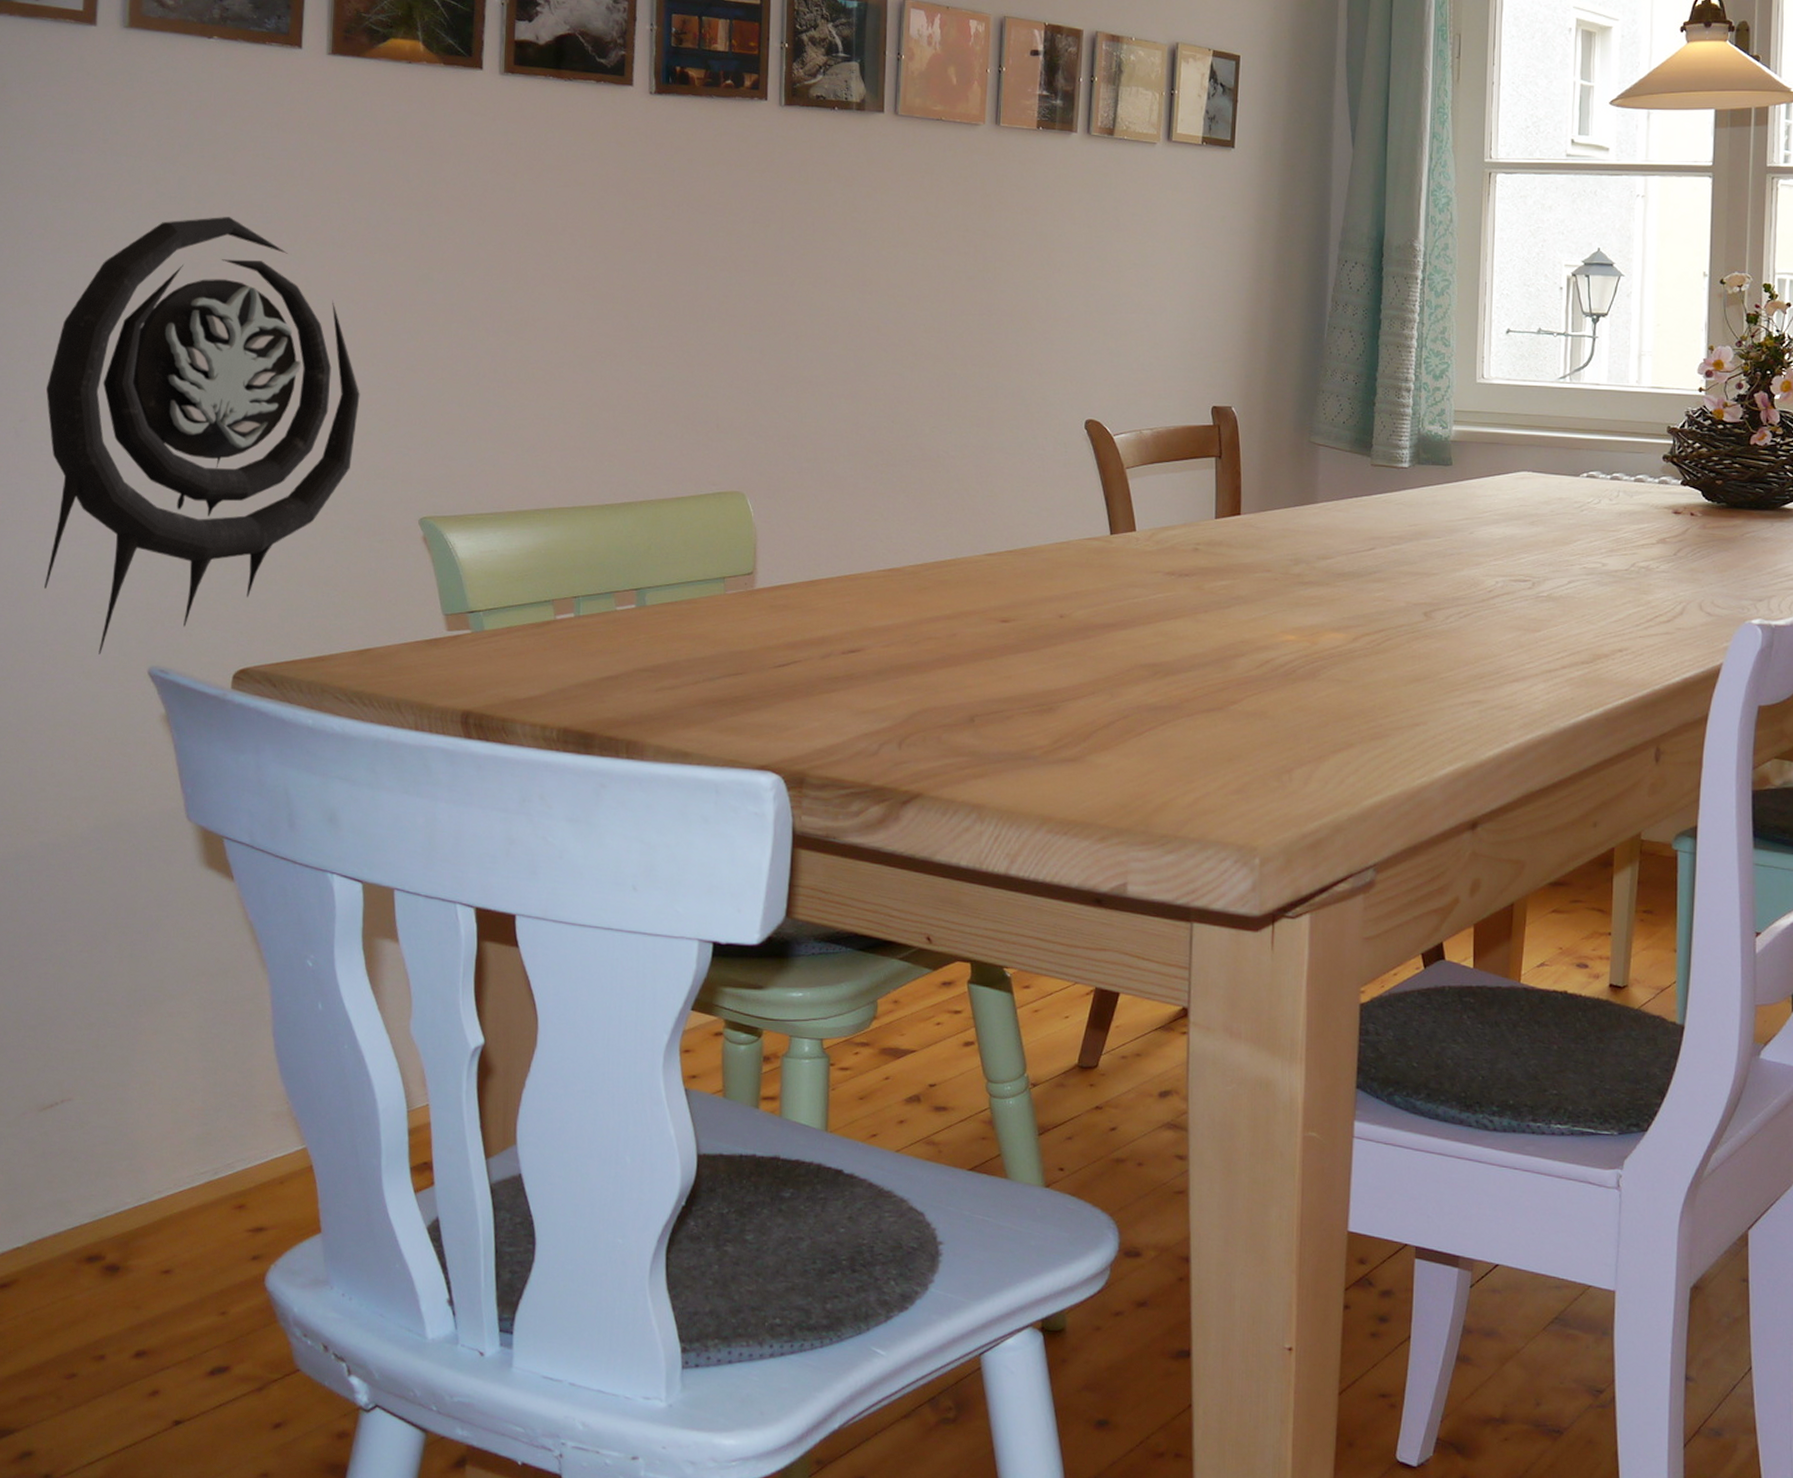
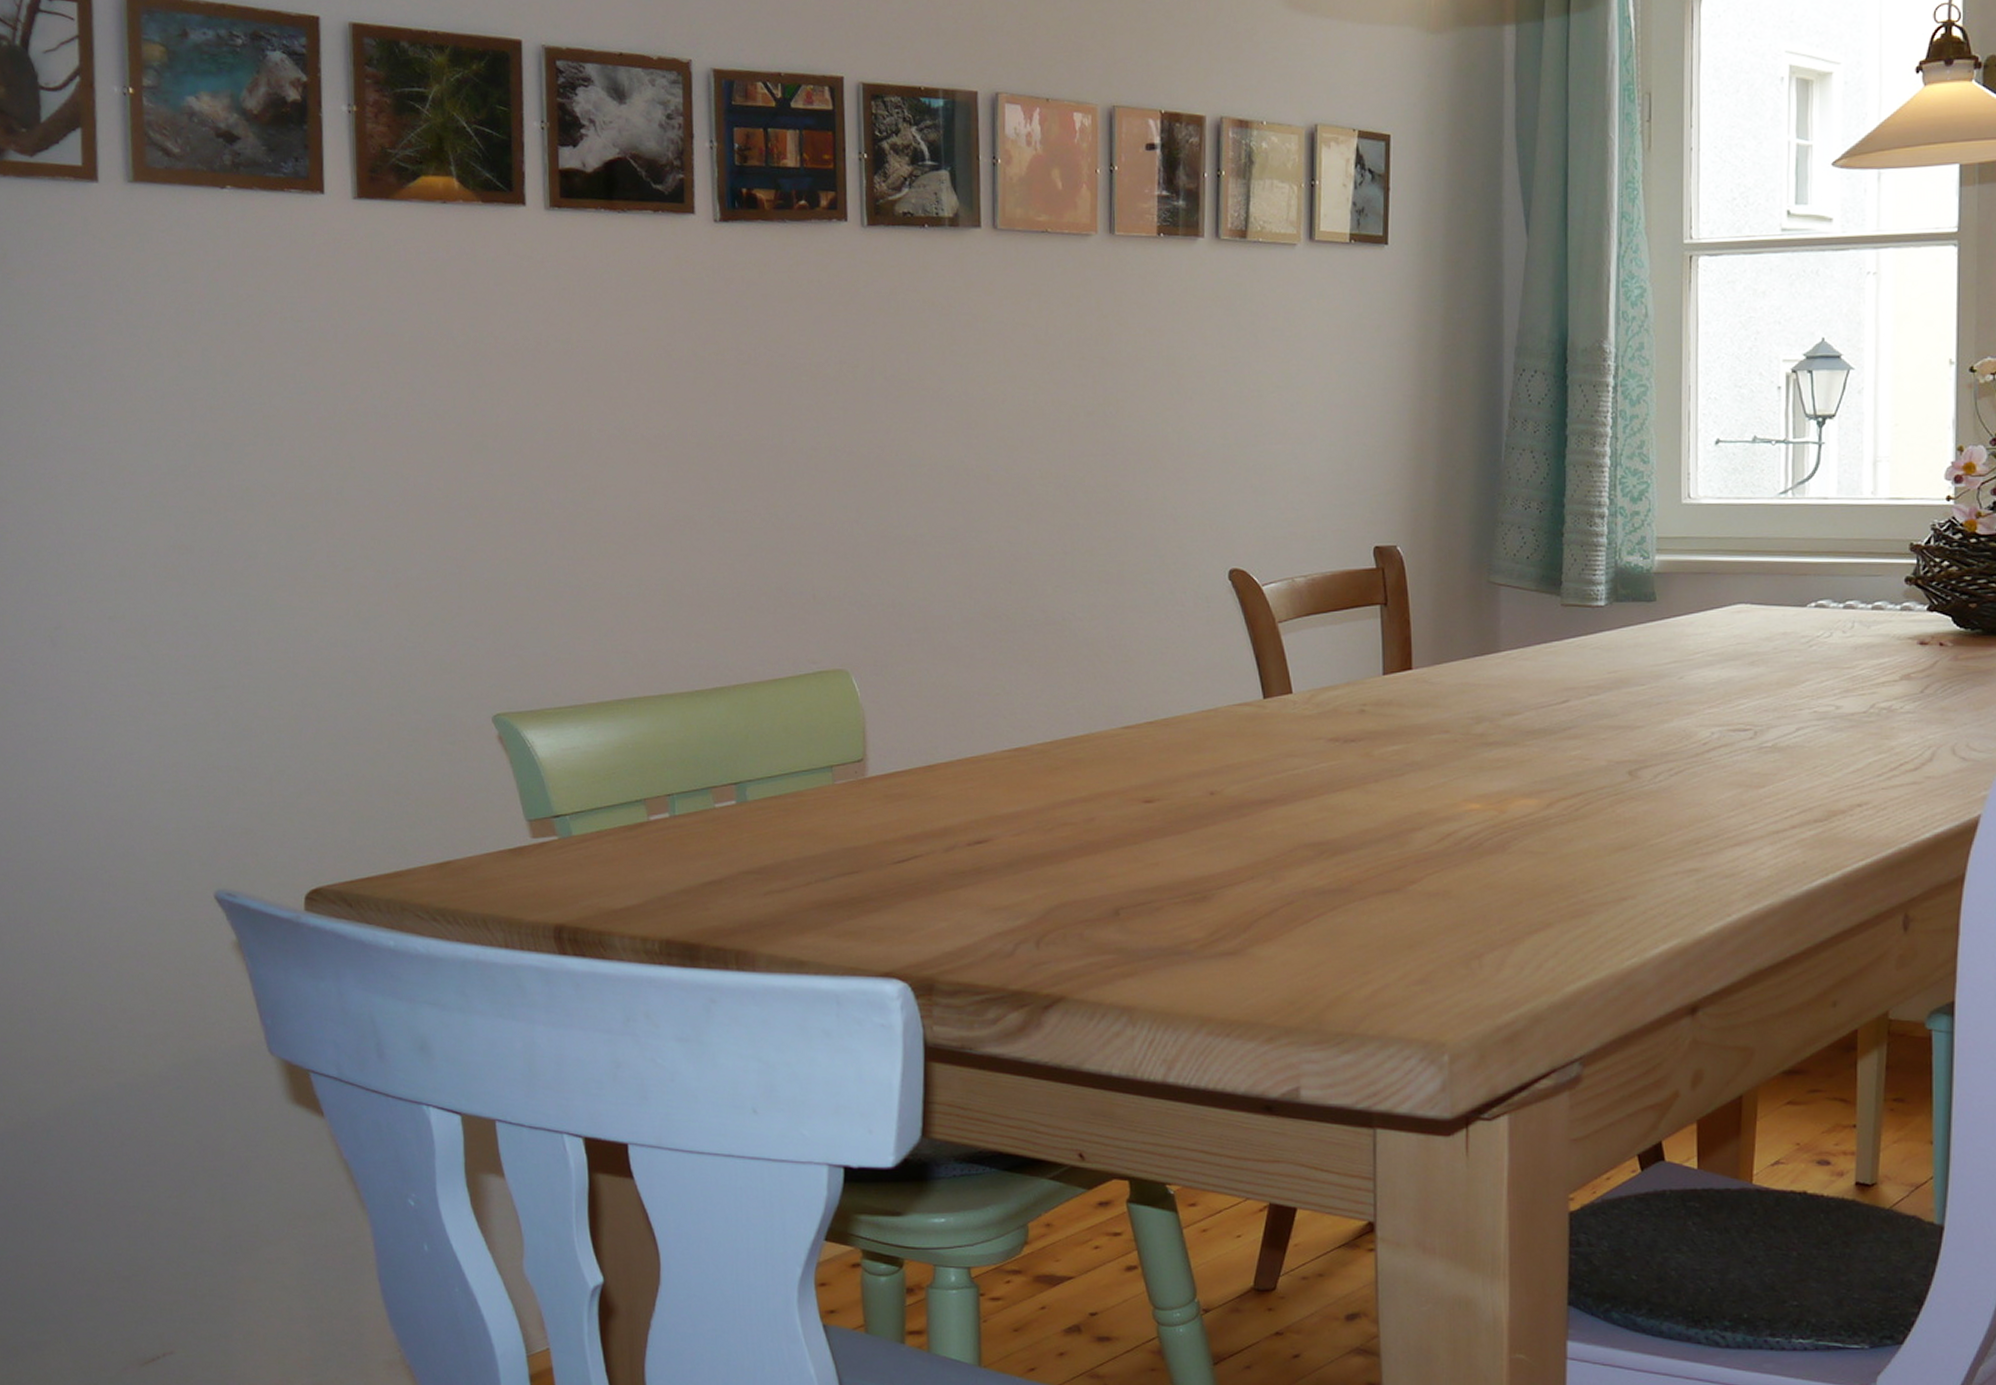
wall ornament: present [44,217,360,654] -> none [79,390,418,879]

